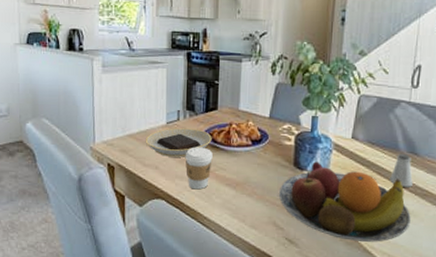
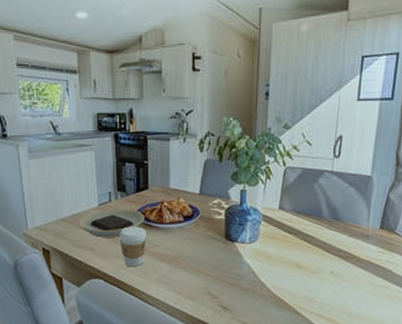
fruit bowl: present [279,161,411,242] -> none [213,233,335,304]
saltshaker: present [390,153,413,187] -> none [315,220,336,251]

